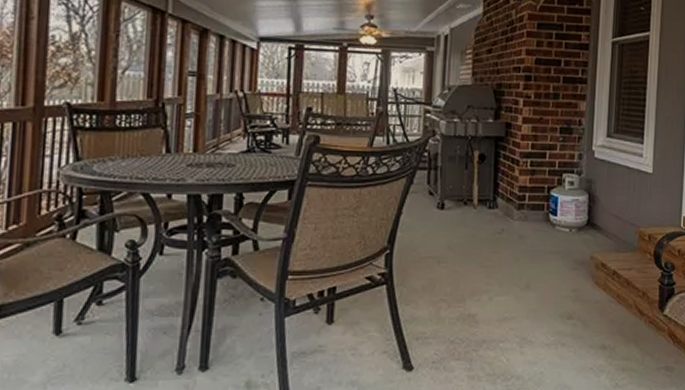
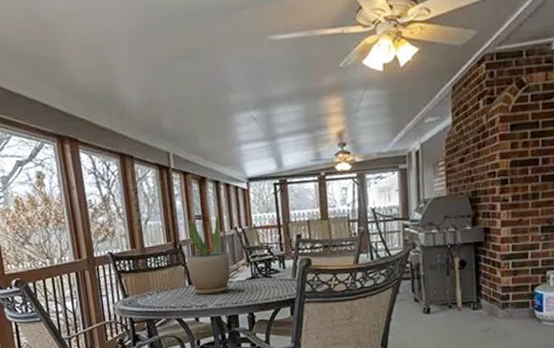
potted plant: none [168,71,225,167] -> present [186,213,231,295]

